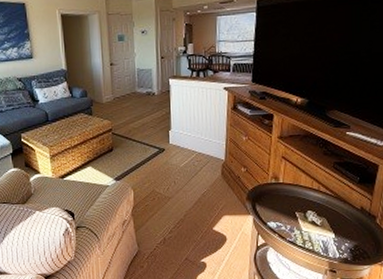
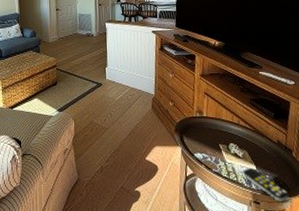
remote control: none [320,235,368,270] -> present [243,167,289,202]

